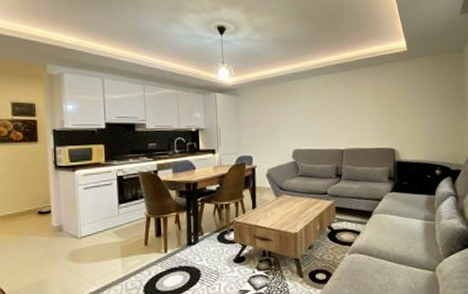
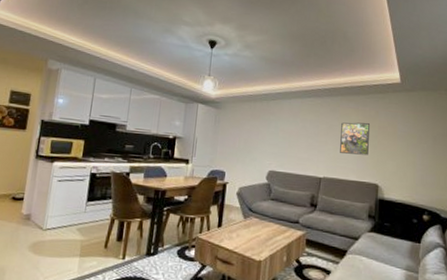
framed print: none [357,92,384,124] -> present [340,122,370,155]

